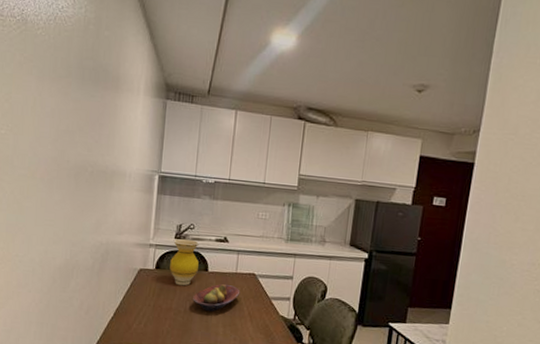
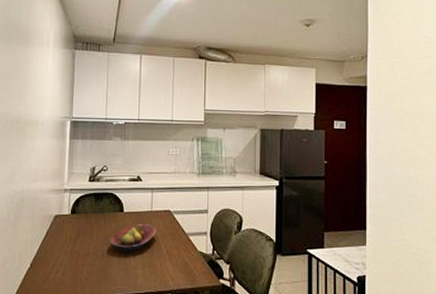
vase: present [169,239,199,286] -> none [85,181,114,229]

